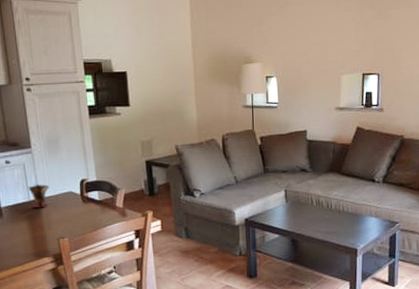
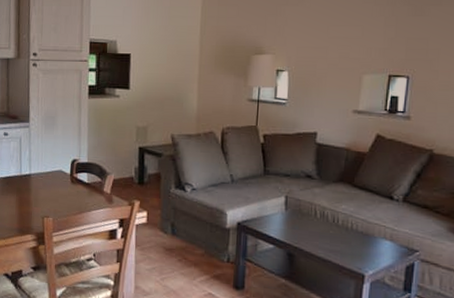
cup: present [28,184,50,209] -> none [21,159,41,184]

